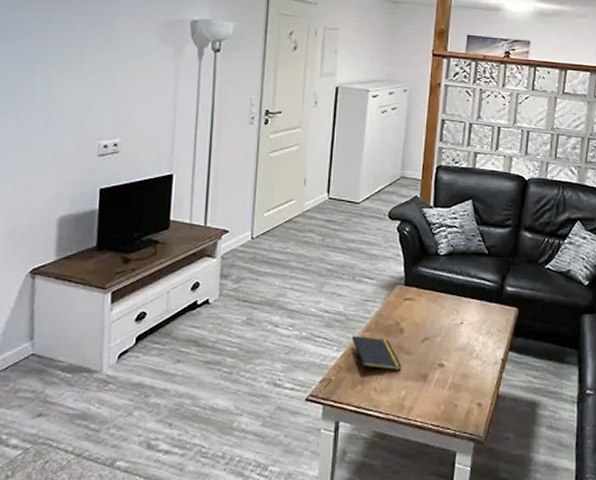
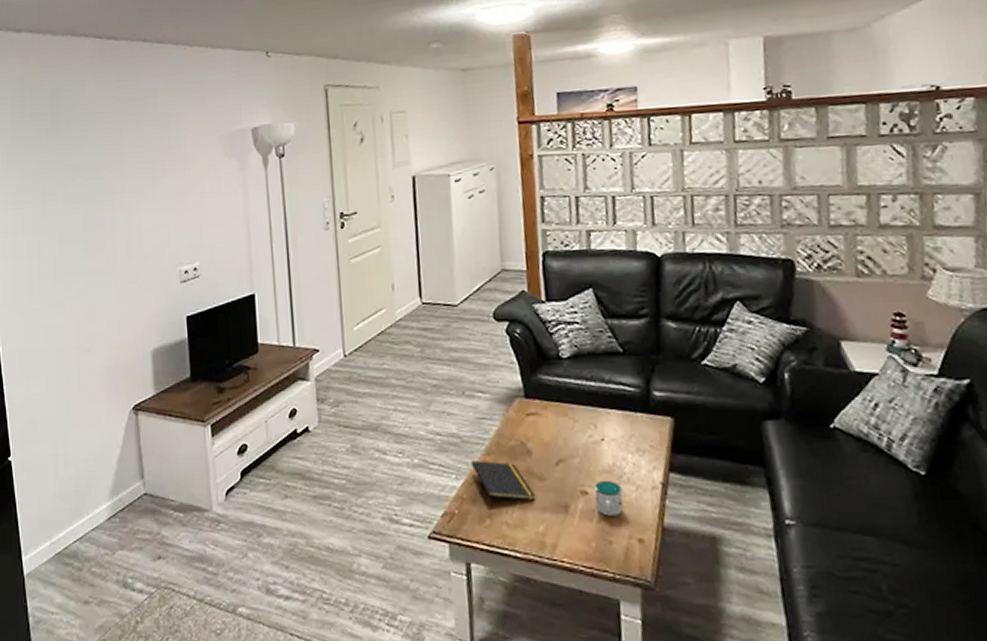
mug: none [449,355,472,385] -> present [593,480,624,516]

